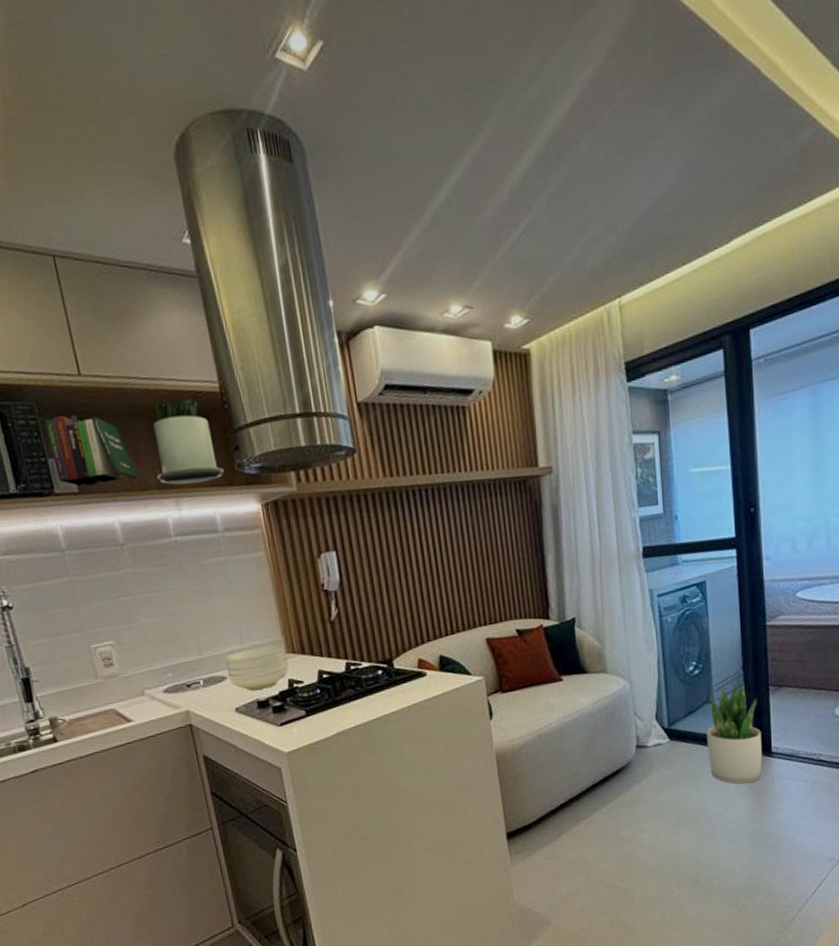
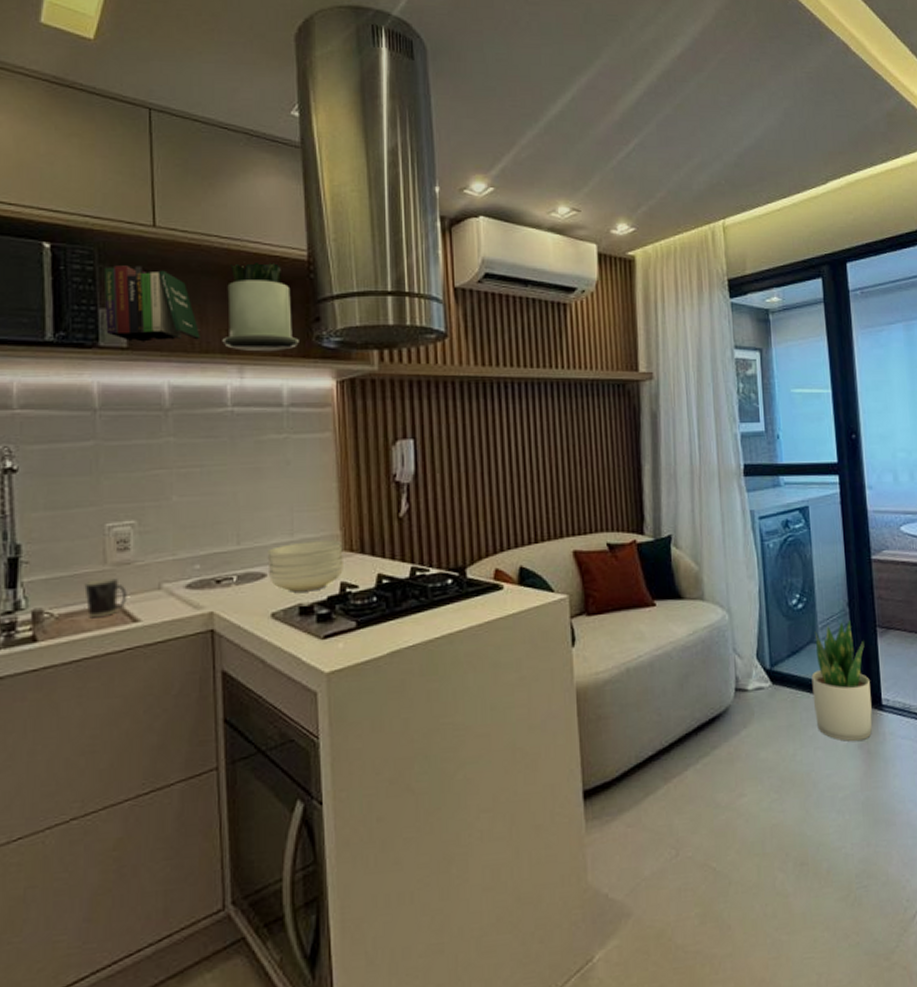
mug: none [84,689,120,721] -> present [84,578,127,618]

